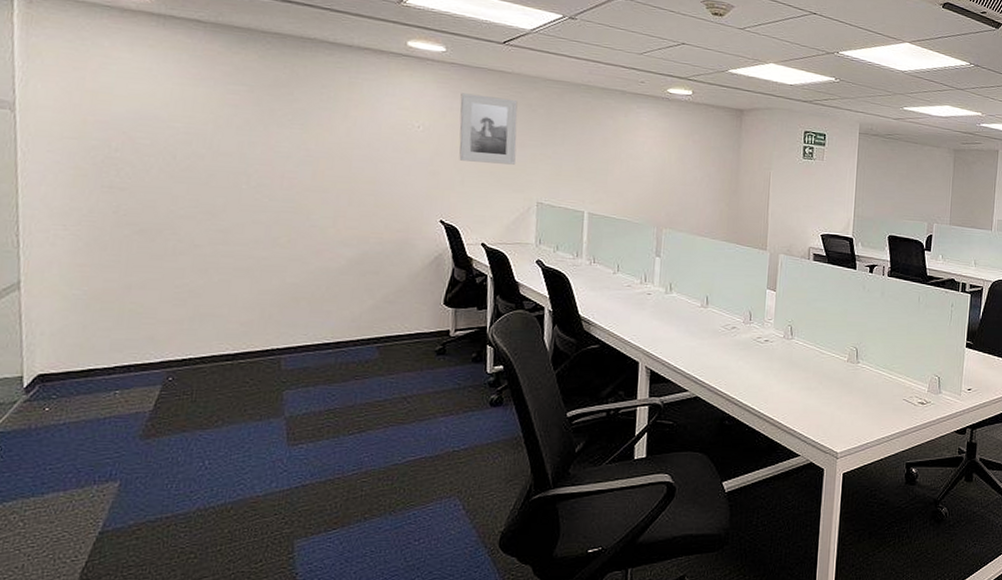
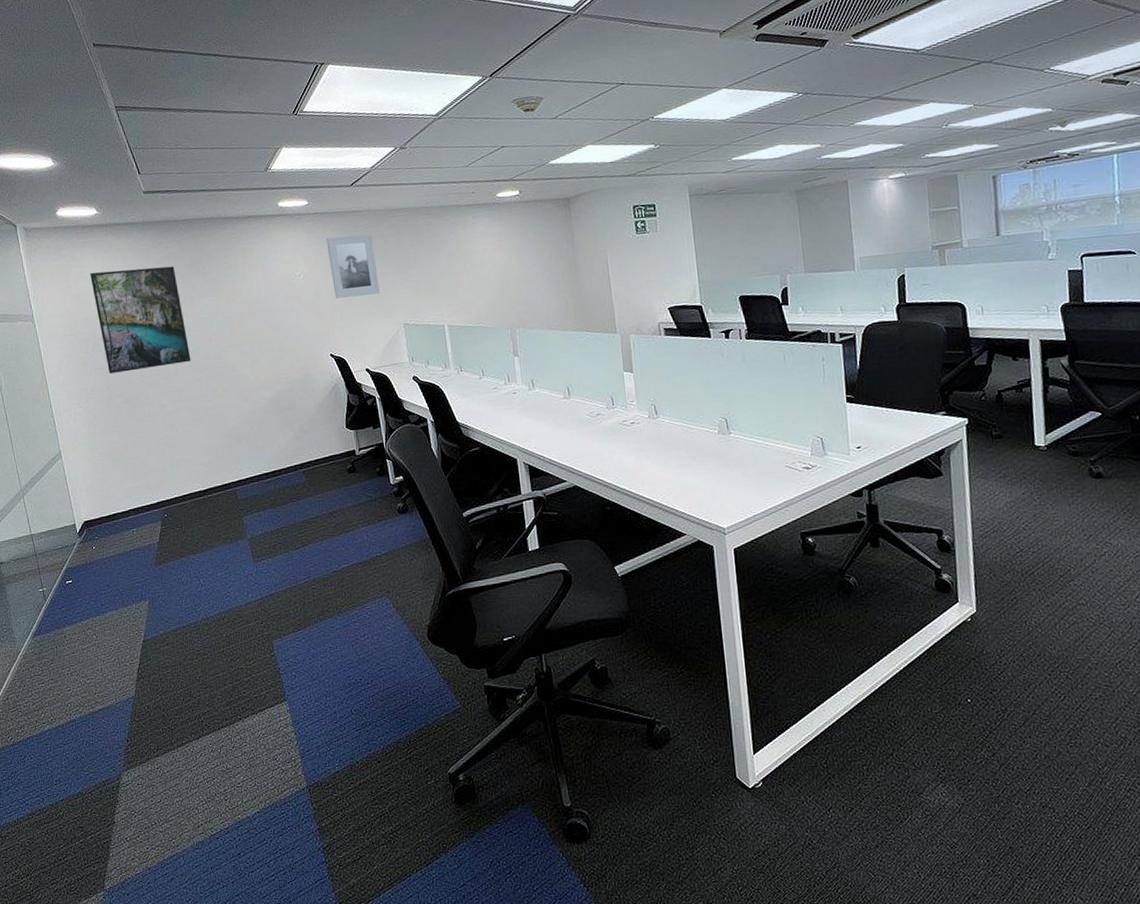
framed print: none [119,67,250,200] -> present [90,266,191,375]

